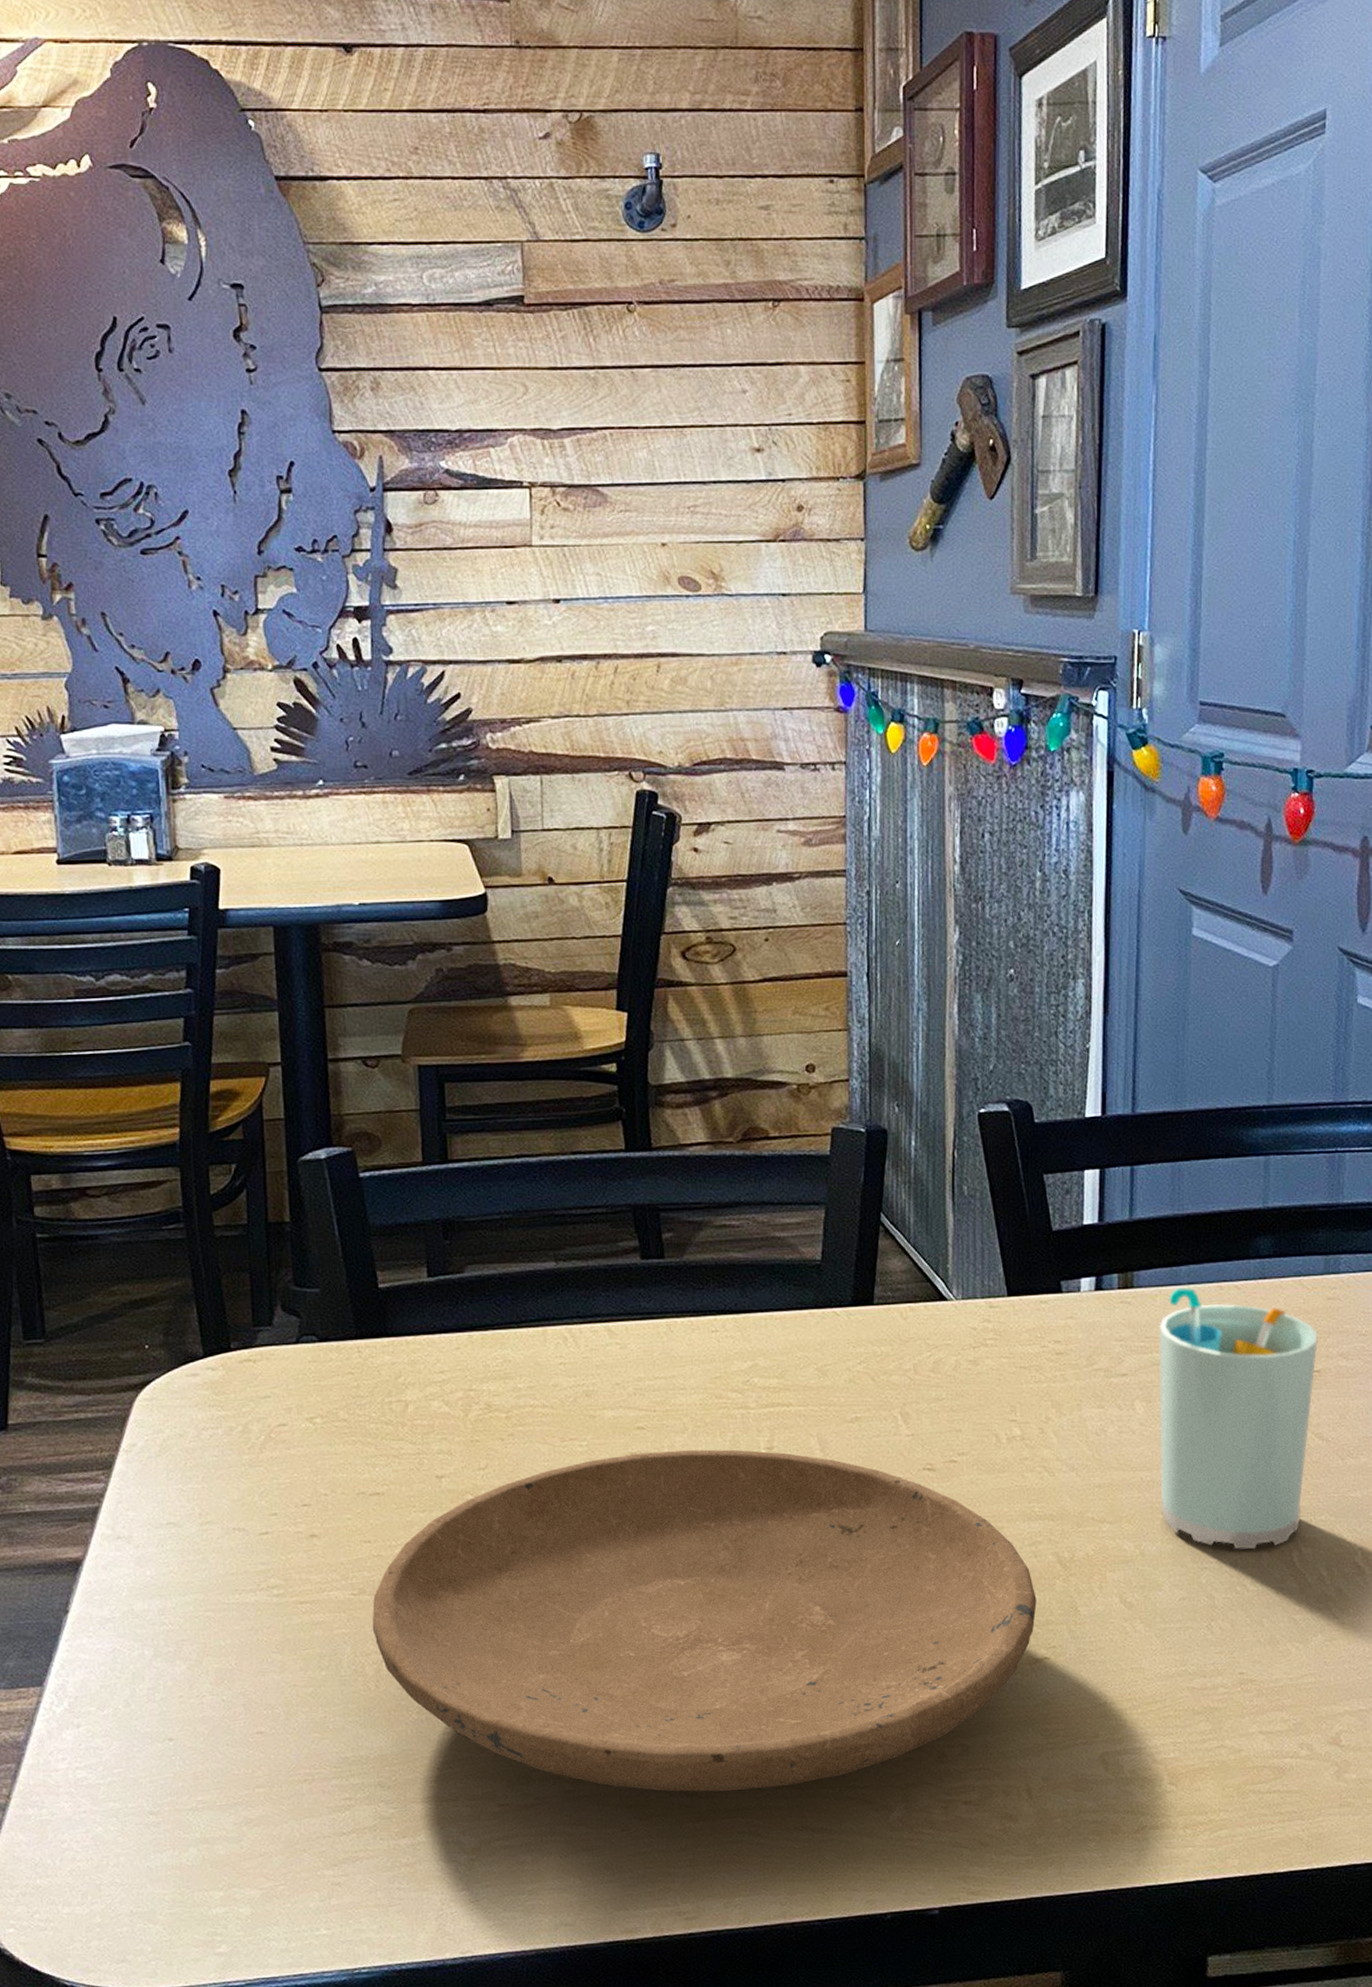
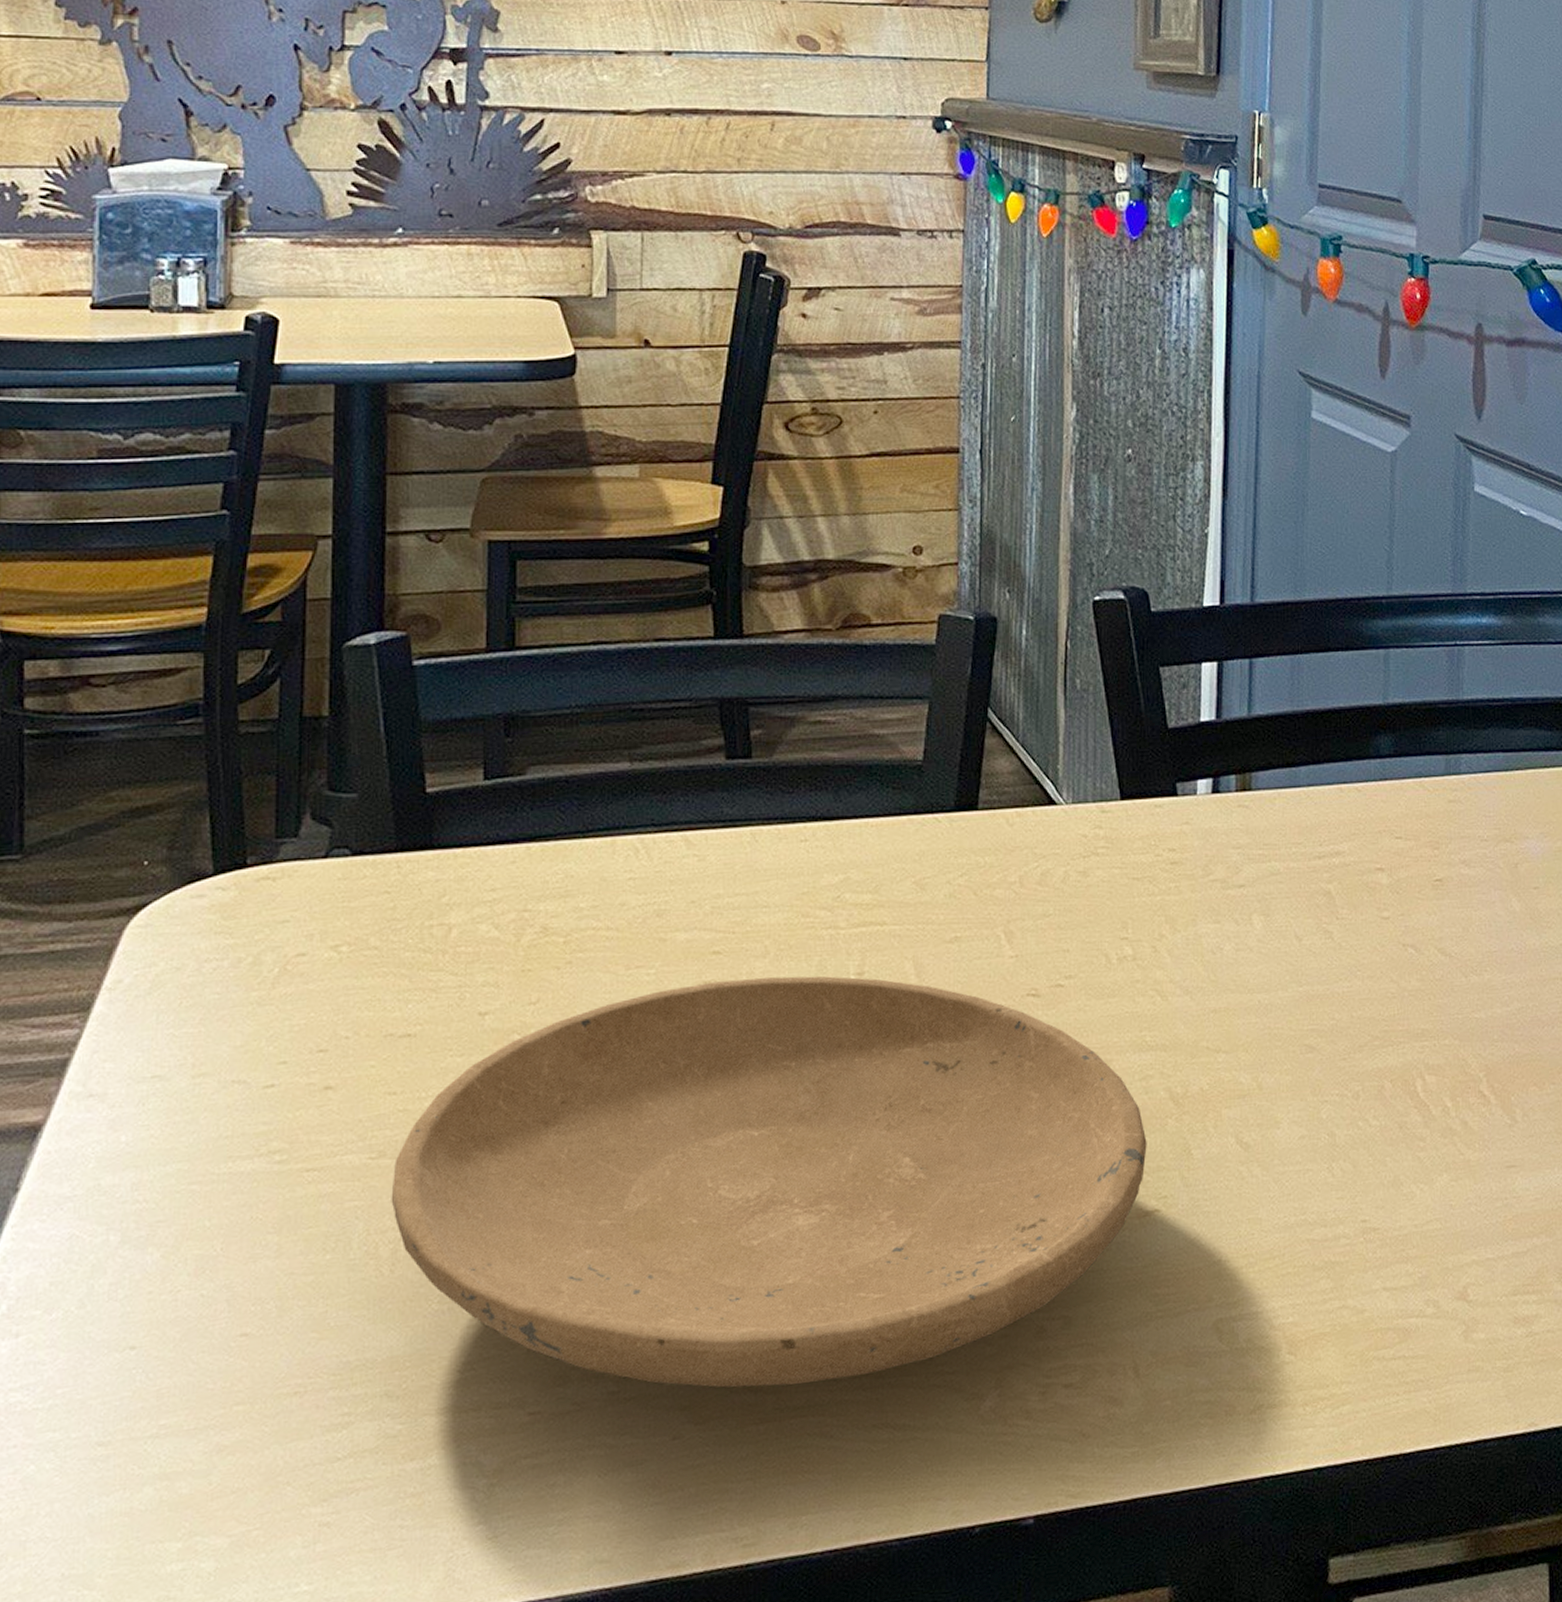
cup: present [1158,1287,1318,1550] -> none [1277,789,1440,1080]

